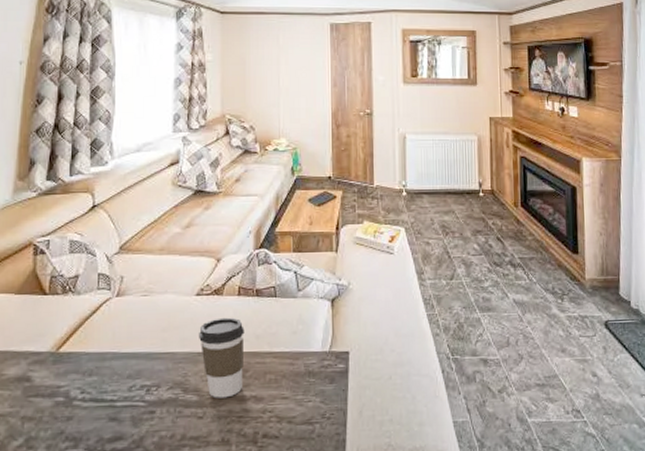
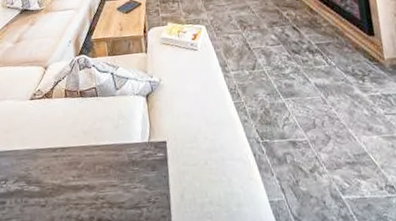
coffee cup: present [199,317,245,398] -> none [35,117,76,189]

